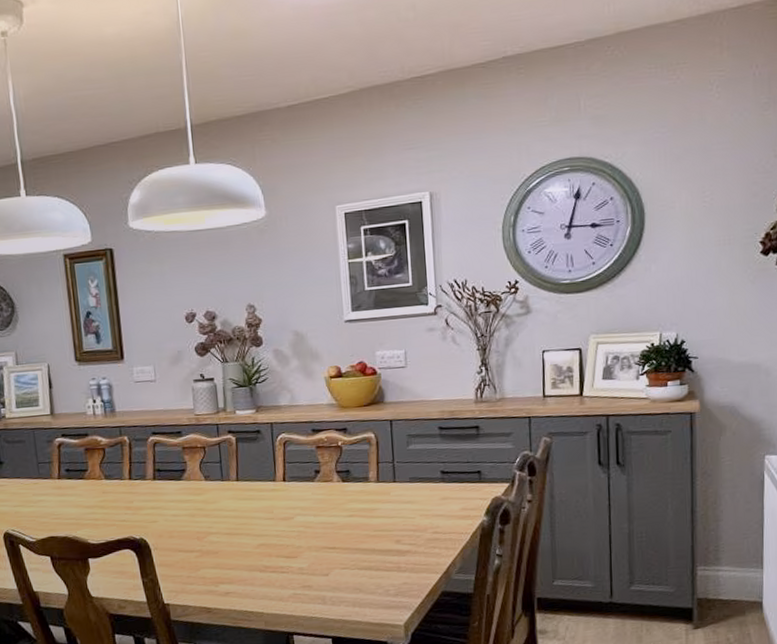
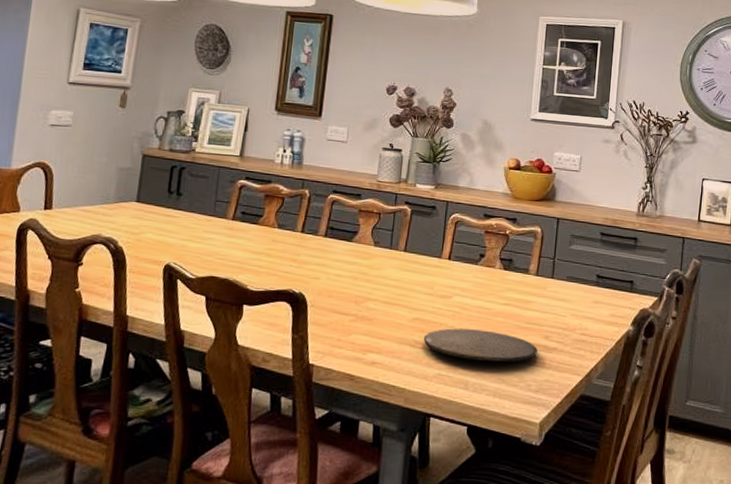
plate: none [272,544,392,576] -> present [423,328,539,362]

